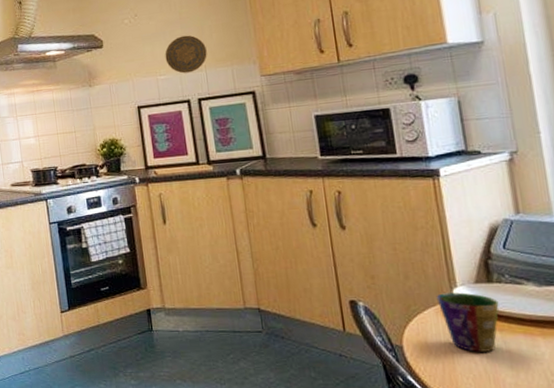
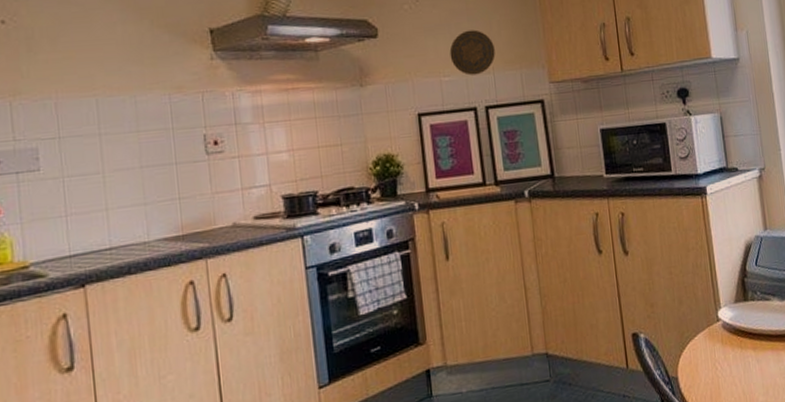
cup: present [436,292,499,352] -> none [704,313,753,374]

